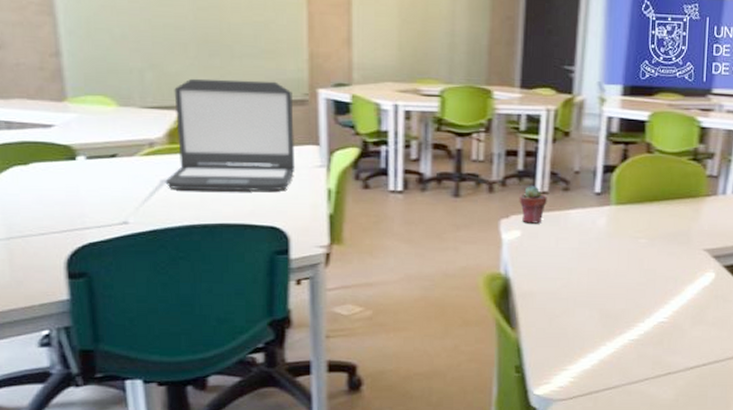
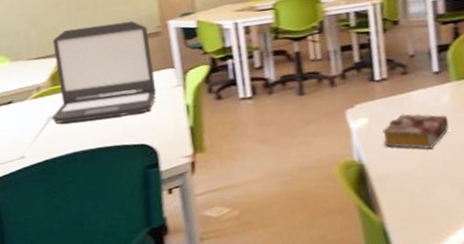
potted succulent: present [519,186,547,224] -> none [360,74,388,110]
book: none [532,232,601,270] -> present [383,114,449,149]

